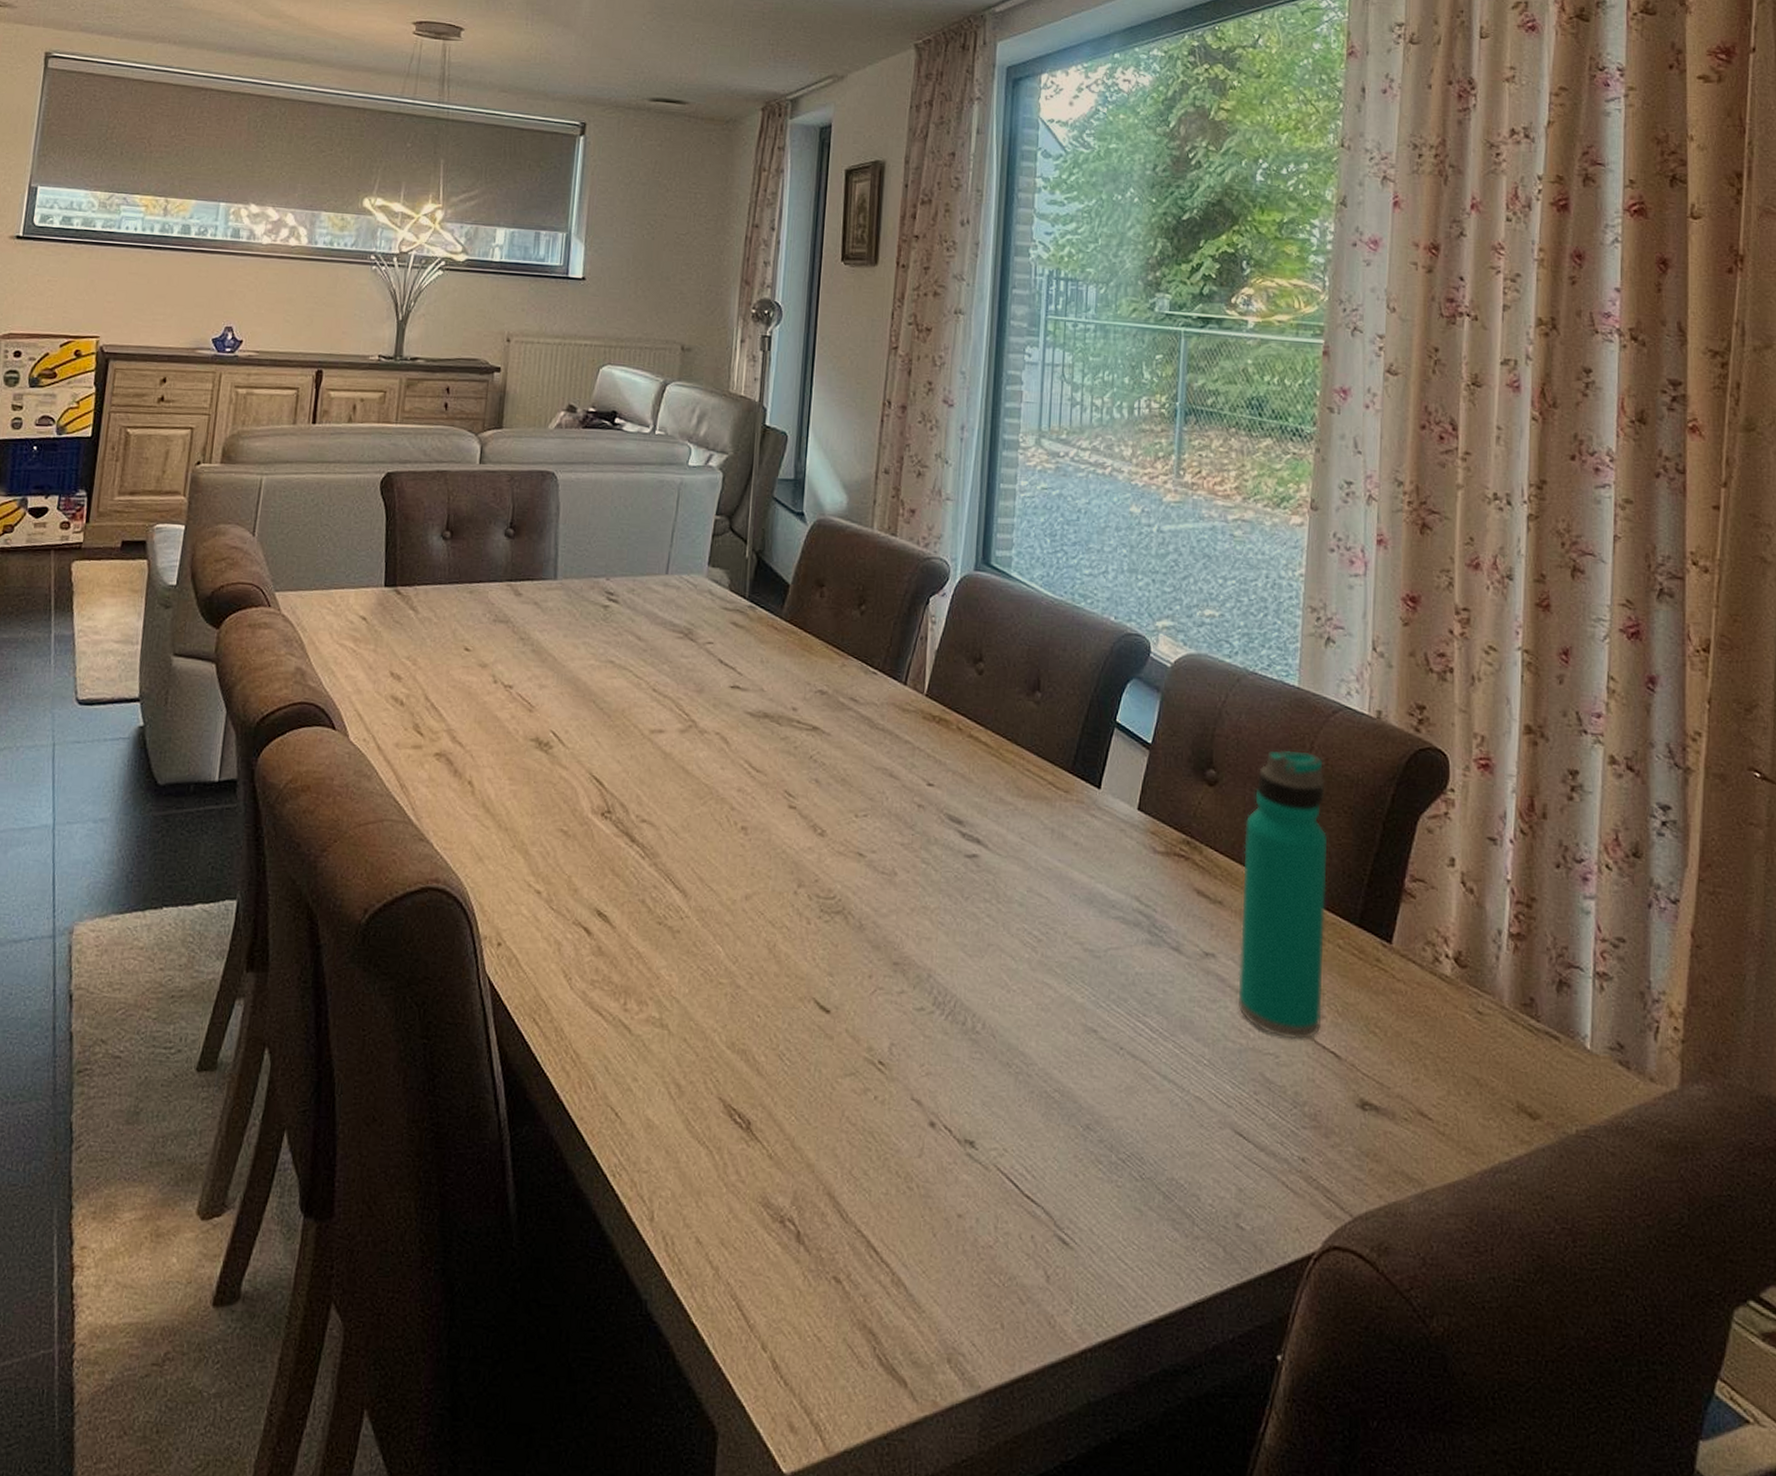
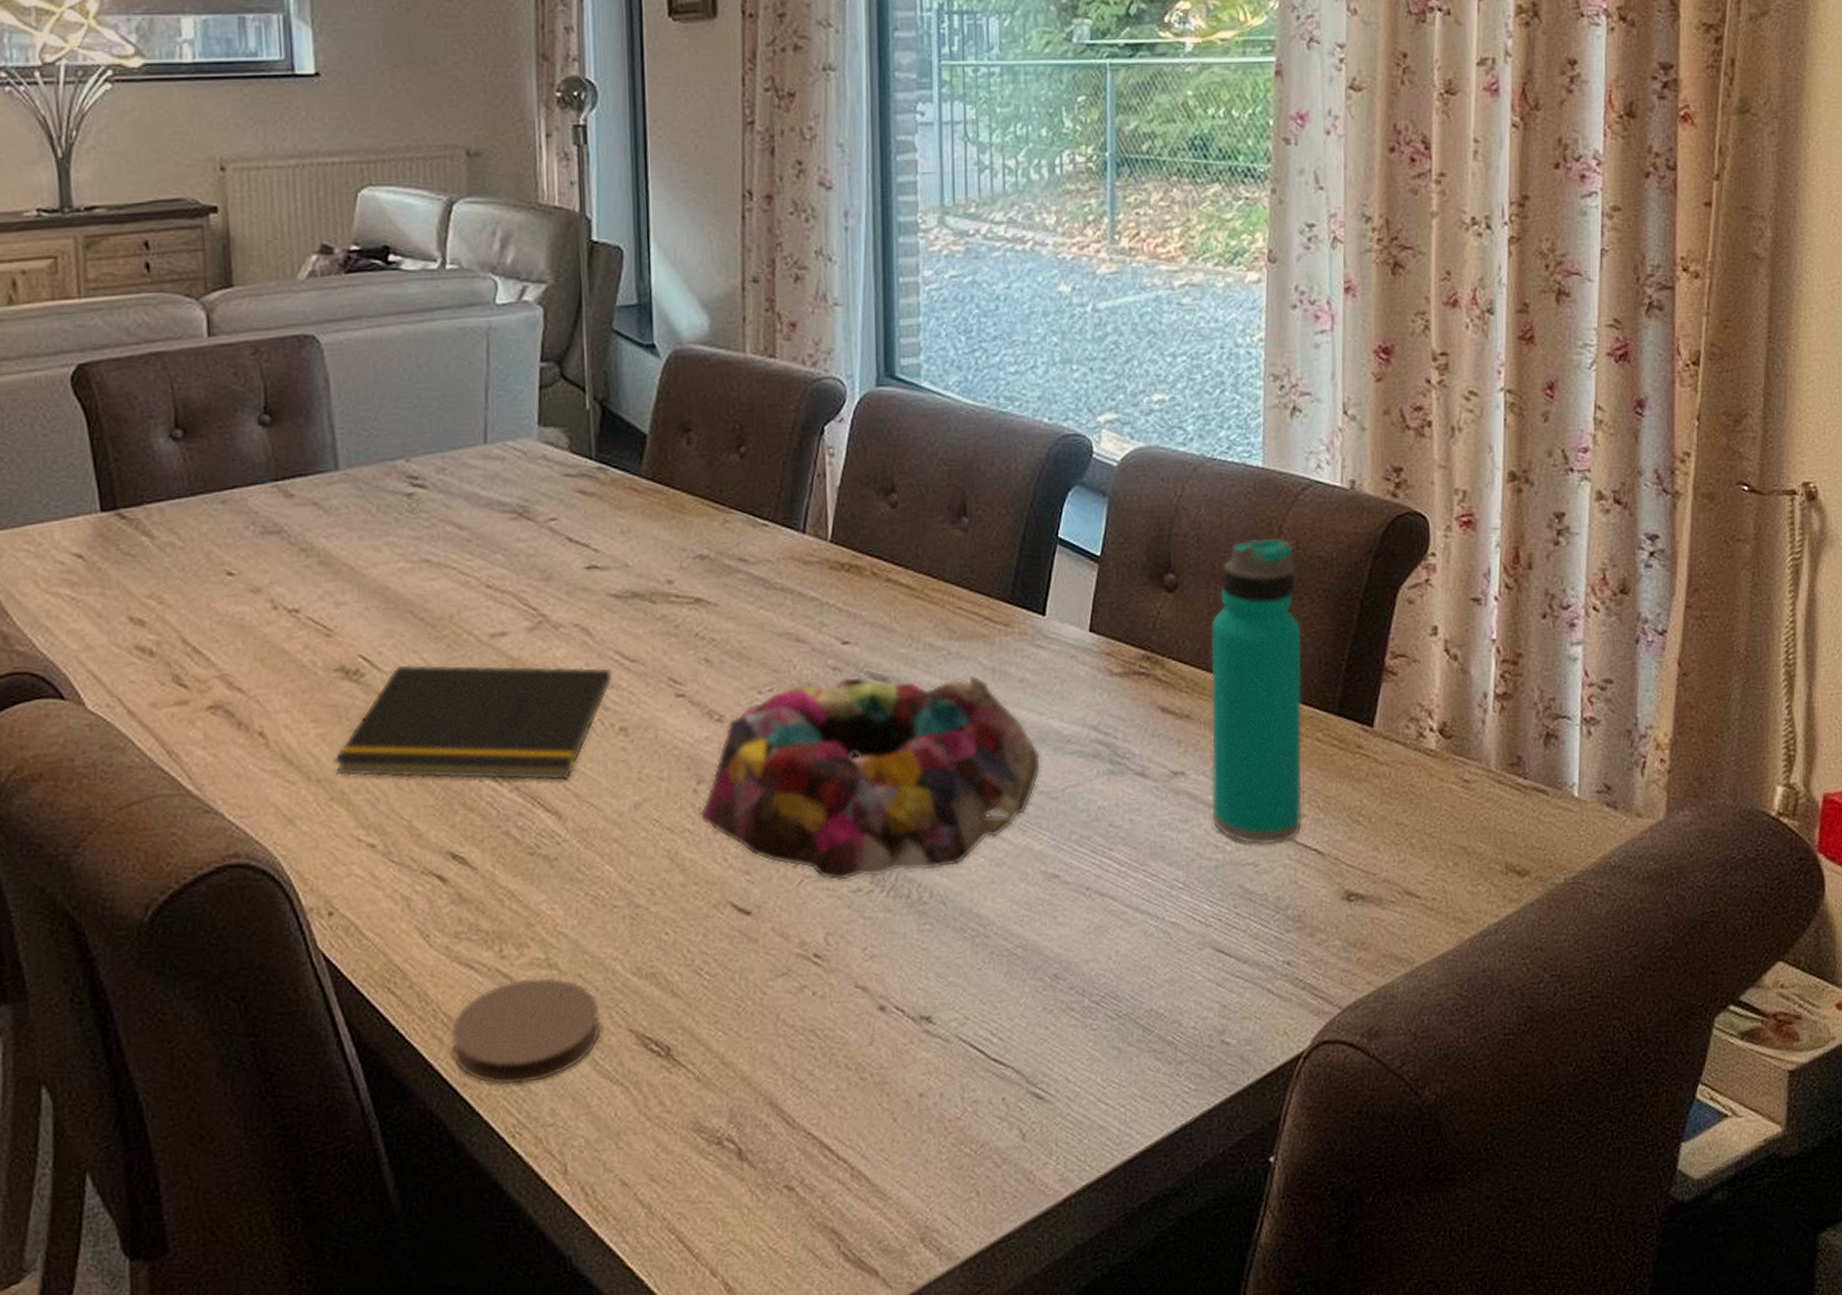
notepad: none [519,744,741,864] -> present [333,664,613,781]
coaster: none [575,1033,698,1129] -> present [451,977,601,1085]
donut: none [797,814,1088,1003] -> present [699,675,1040,881]

